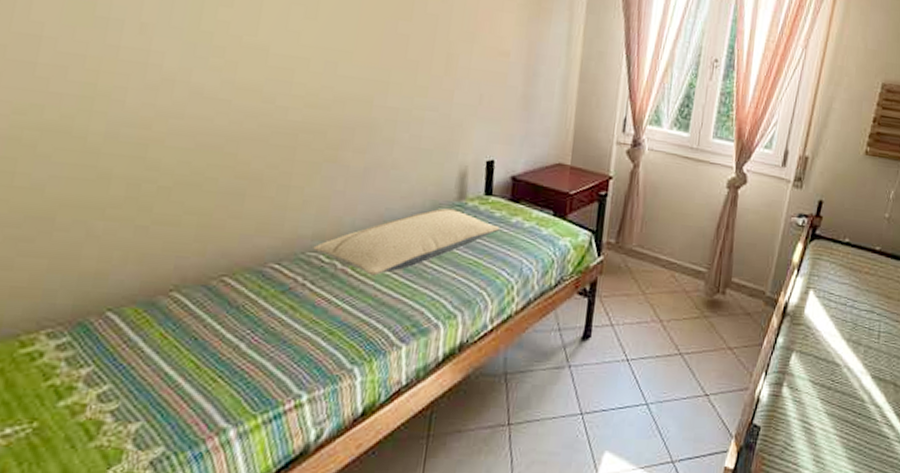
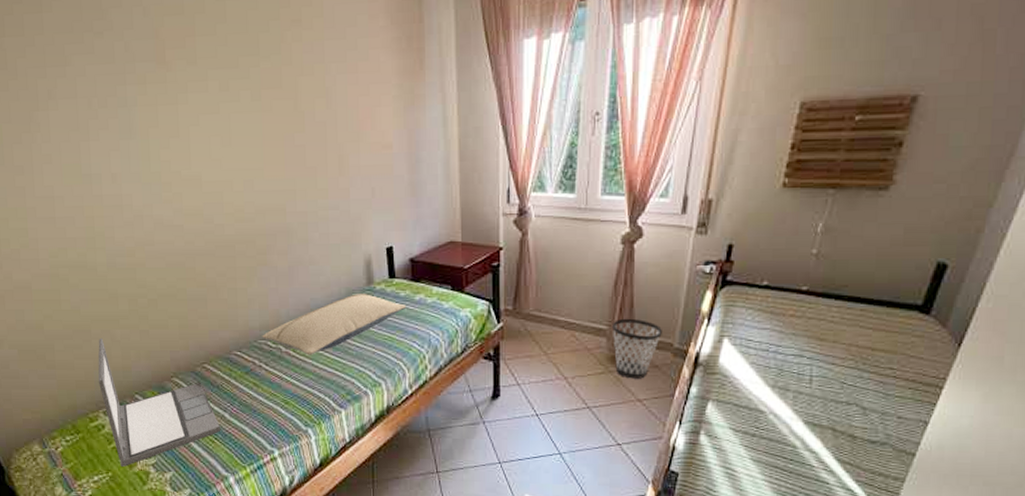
laptop: none [48,229,230,414] -> present [98,337,220,467]
wastebasket: none [710,262,757,326] -> present [611,318,662,379]

